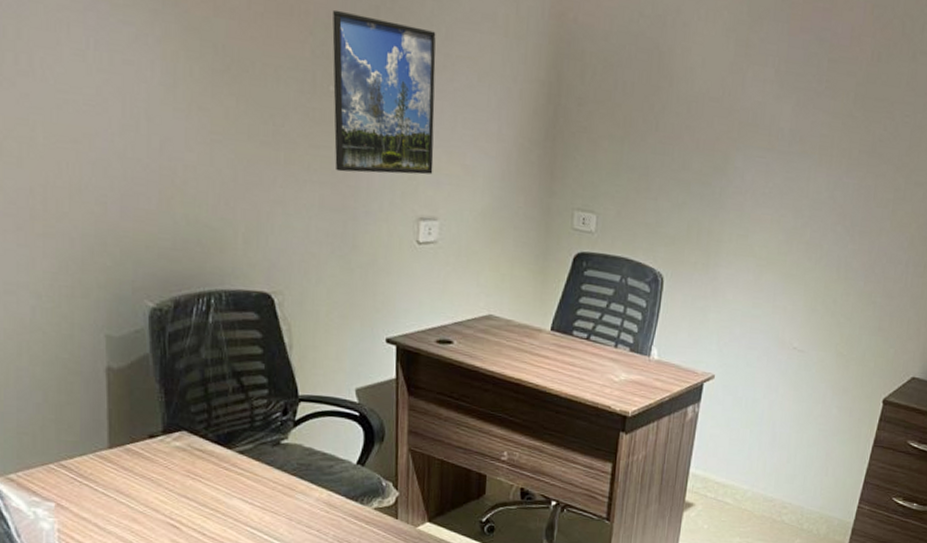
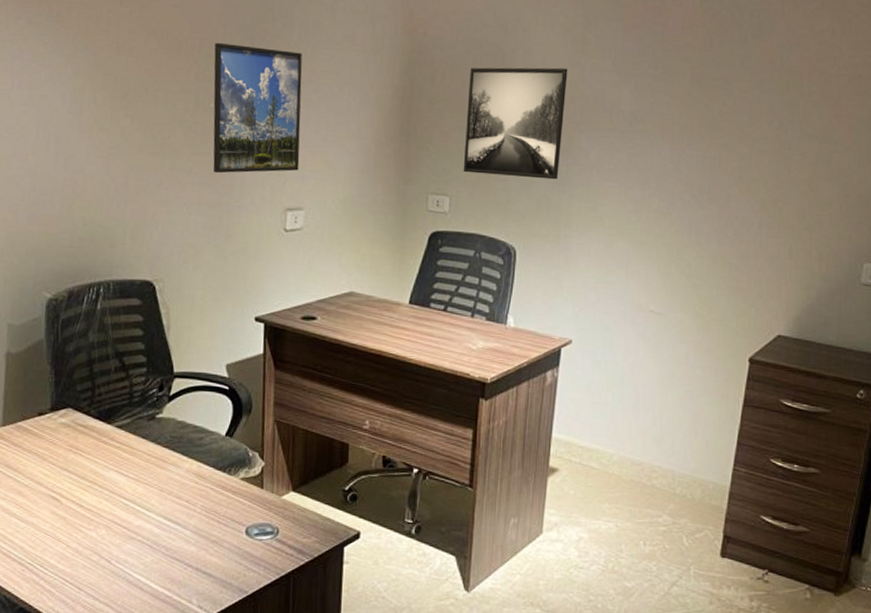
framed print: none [611,65,728,202] -> present [463,67,568,180]

